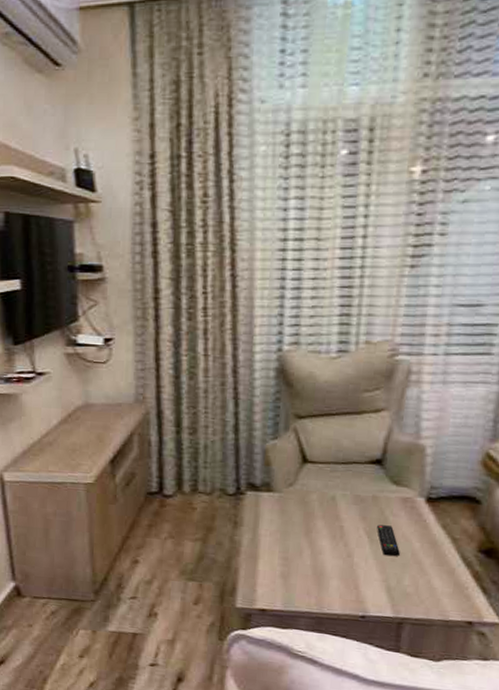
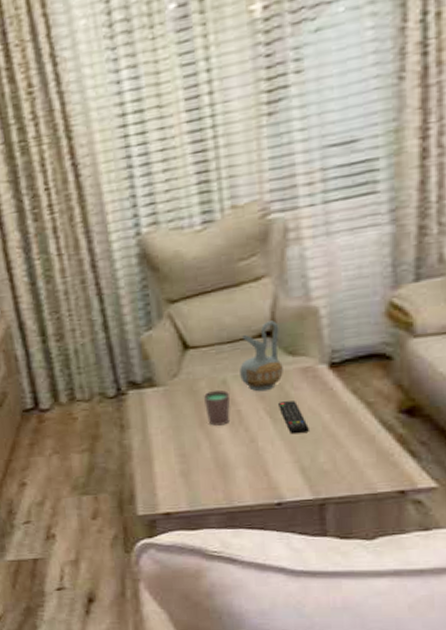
cup: none [312,504,337,537] -> present [203,389,231,426]
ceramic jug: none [348,450,389,513] -> present [240,320,283,392]

